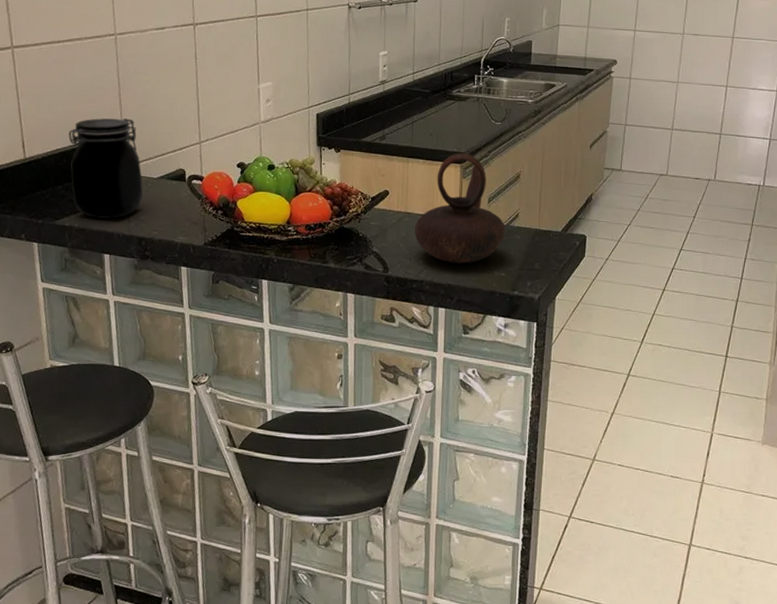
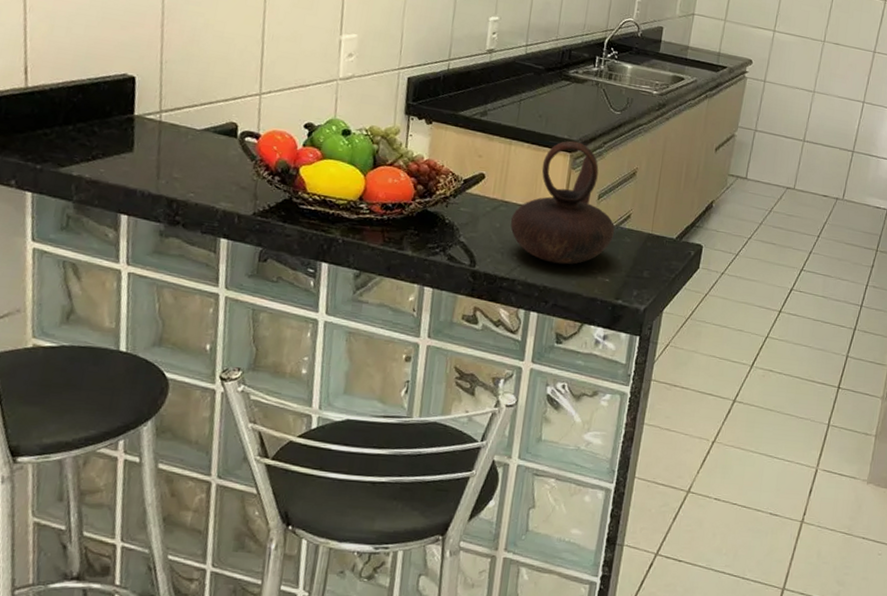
jar: present [68,118,143,219] -> none [86,49,181,173]

